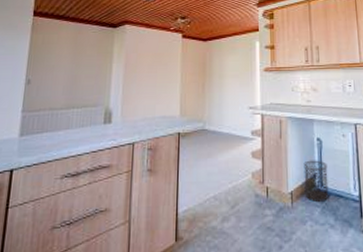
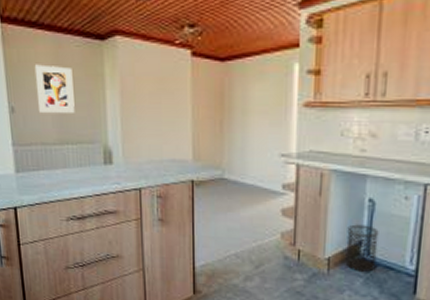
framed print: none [53,46,87,83] -> present [34,64,75,113]

